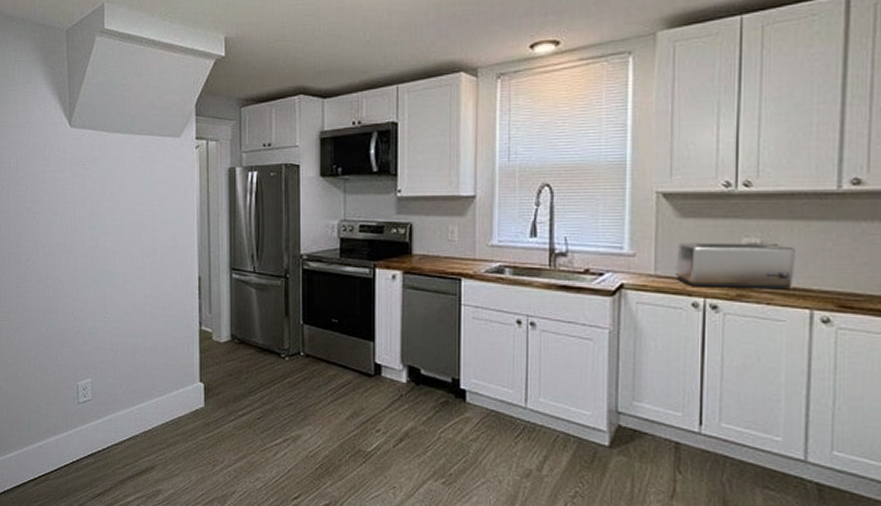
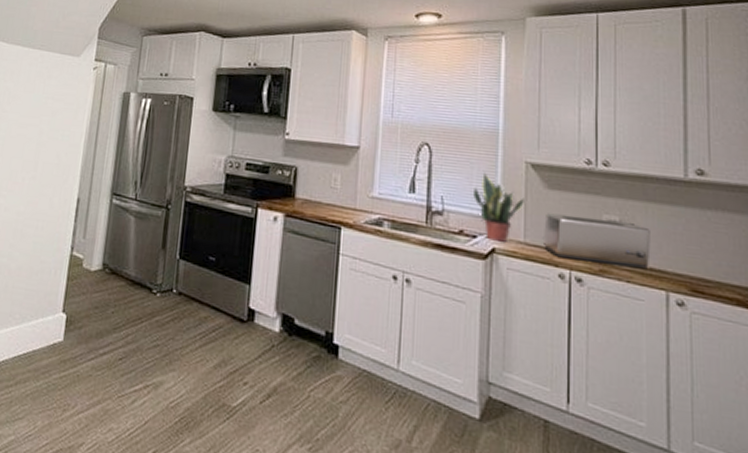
potted plant: none [599,207,655,276] -> present [473,172,524,242]

